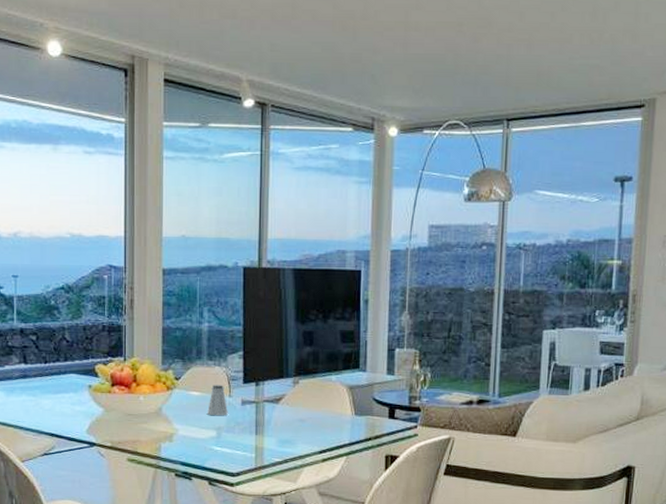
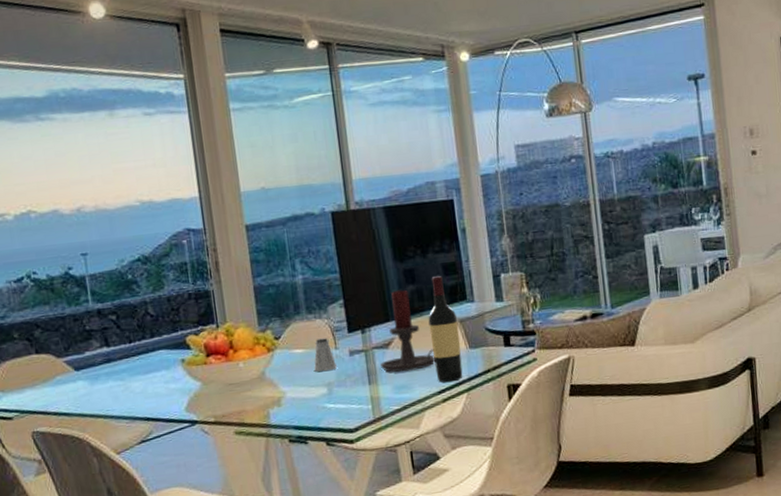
candle holder: none [268,350,321,428] -> present [379,290,436,373]
wine bottle: none [319,342,348,444] -> present [428,276,463,383]

